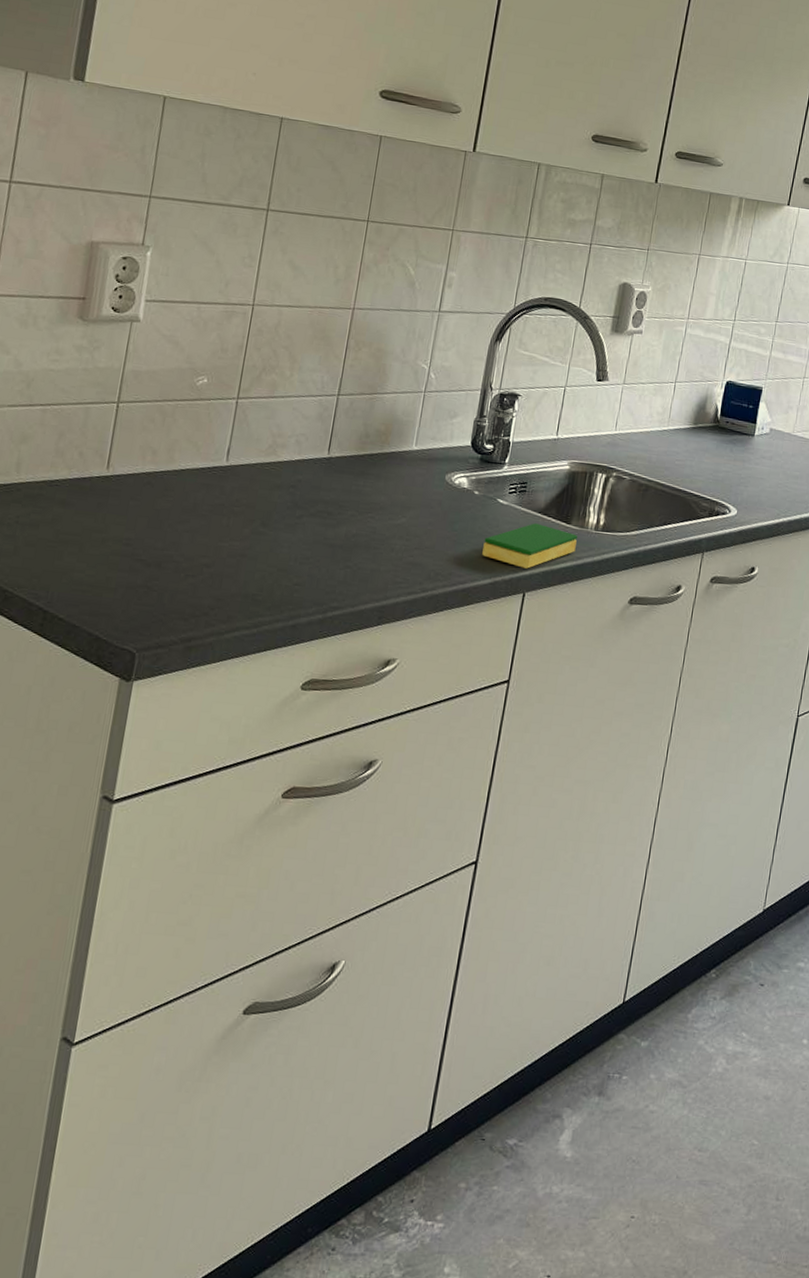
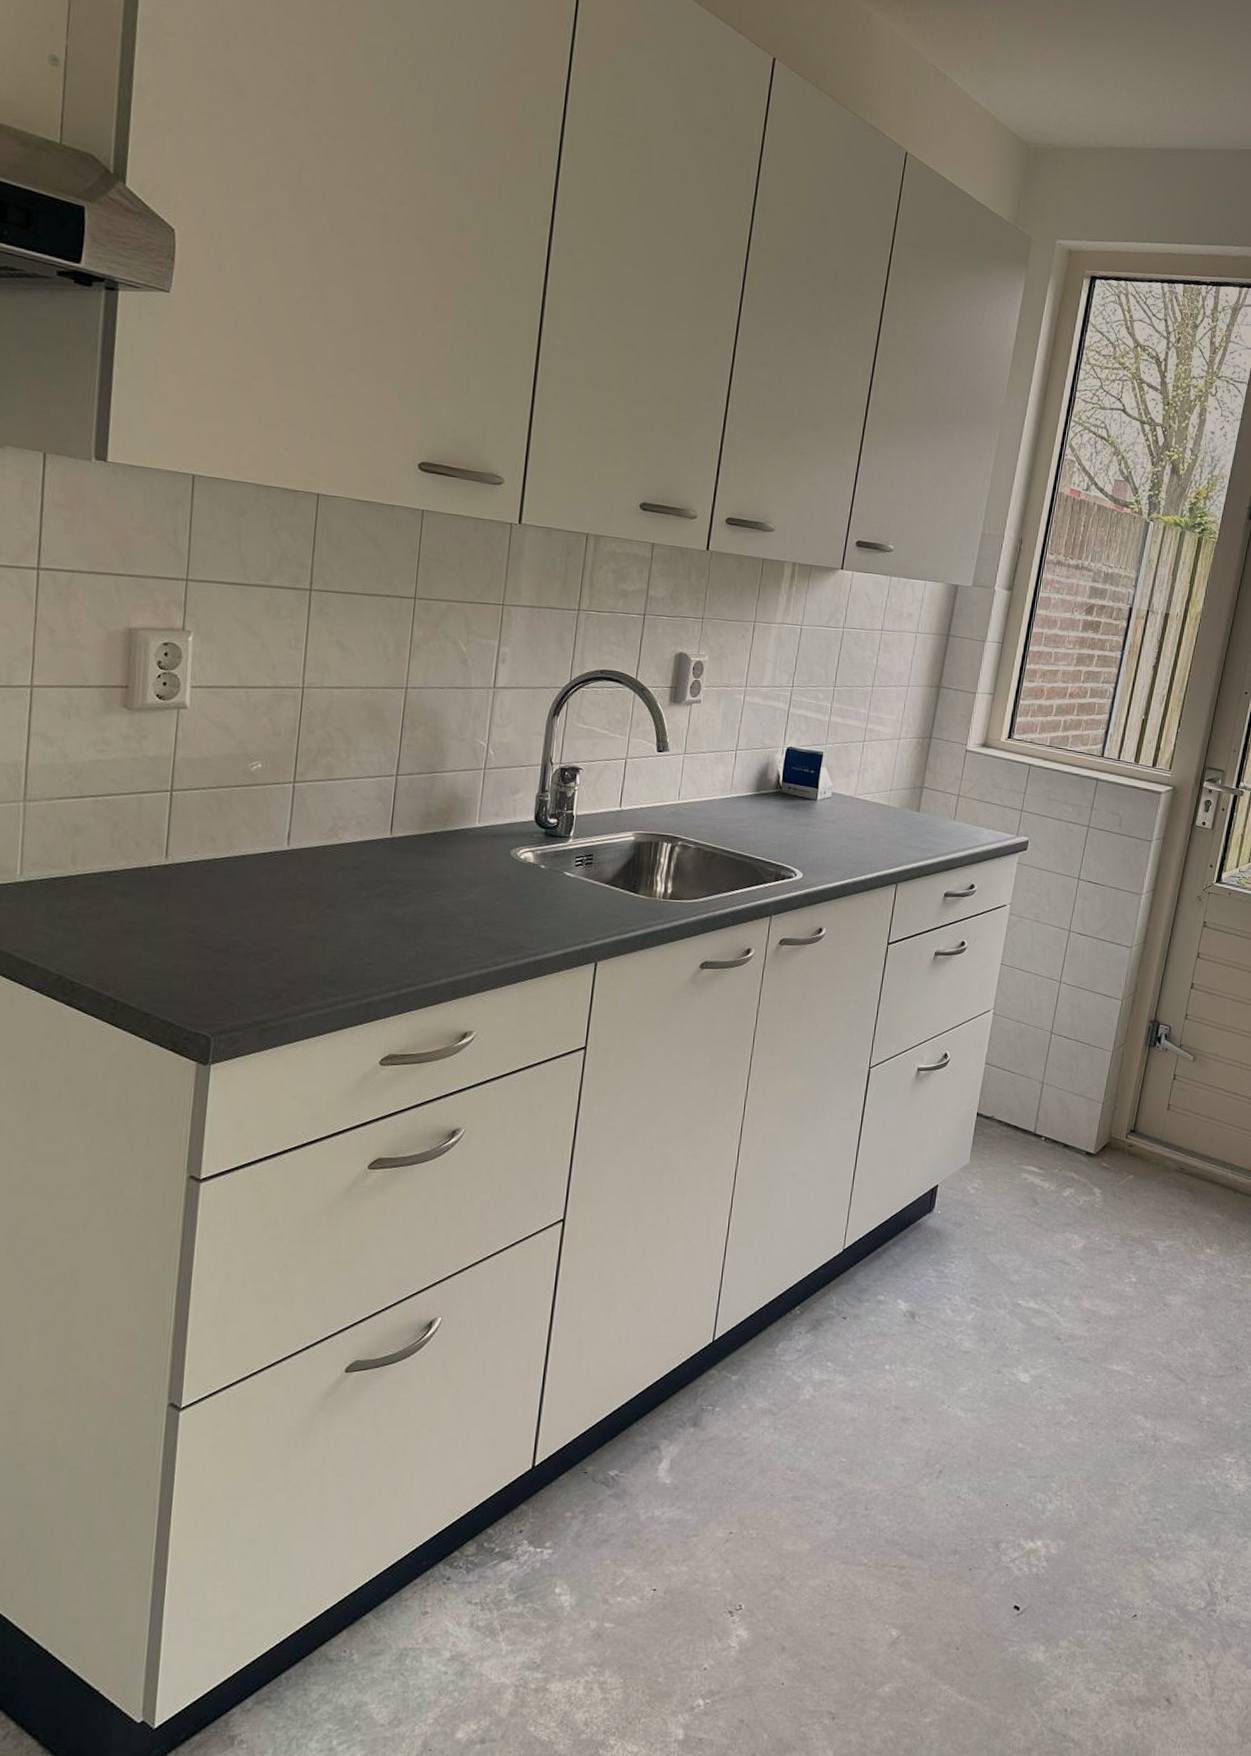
dish sponge: present [482,523,577,569] -> none [552,894,646,939]

